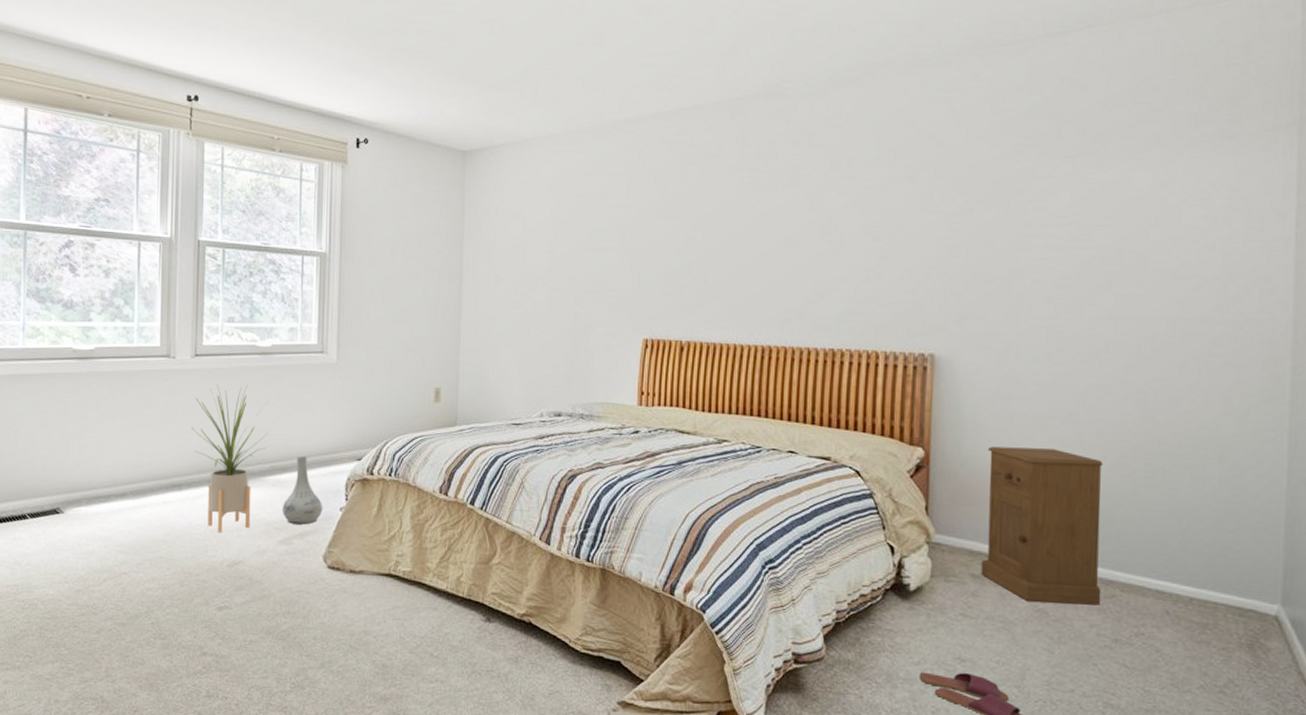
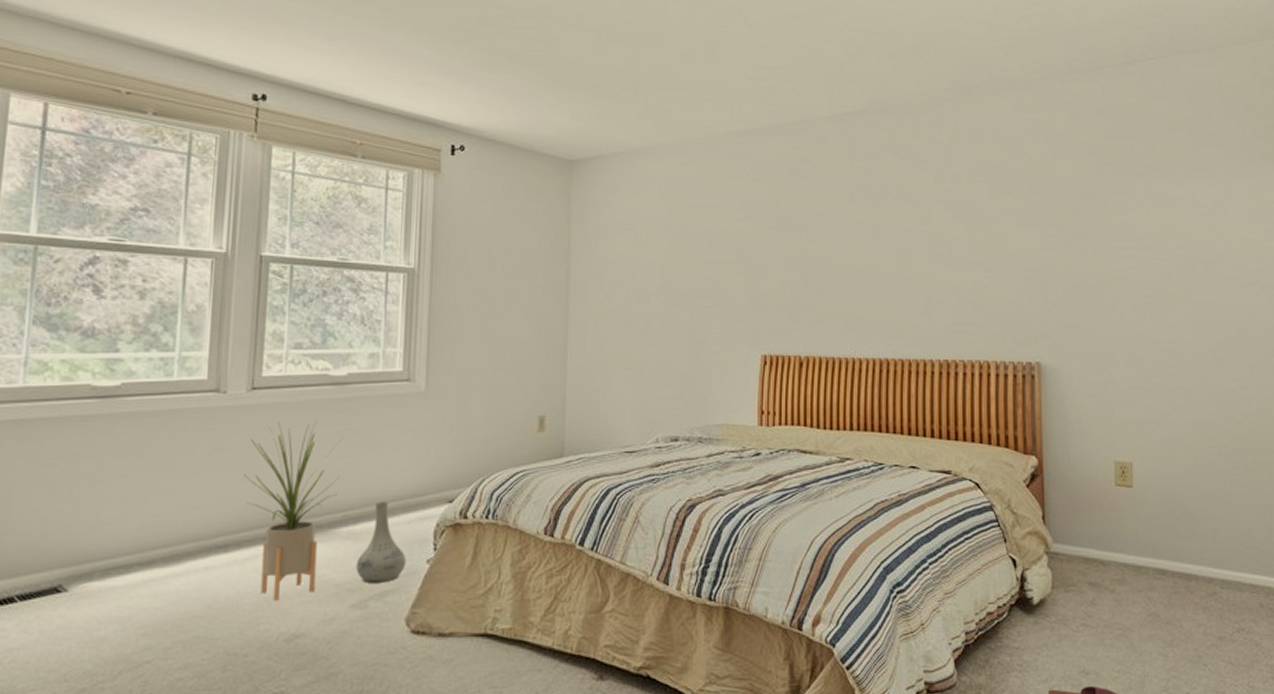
nightstand: present [980,446,1103,605] -> none [1094,451,1205,605]

